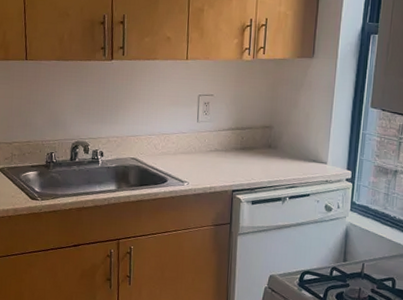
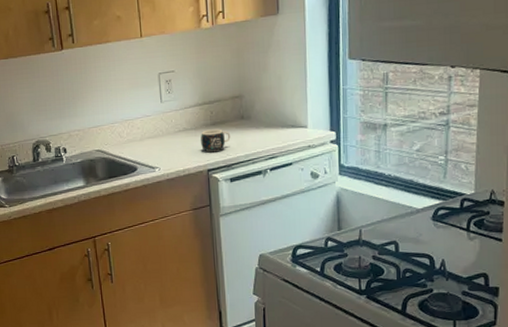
mug: none [229,153,257,174] -> present [201,129,231,152]

